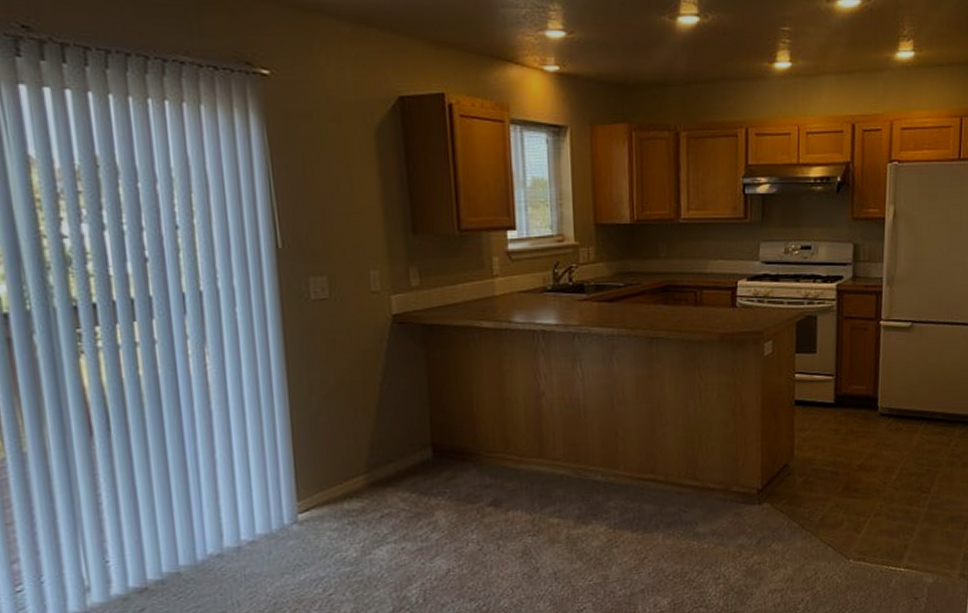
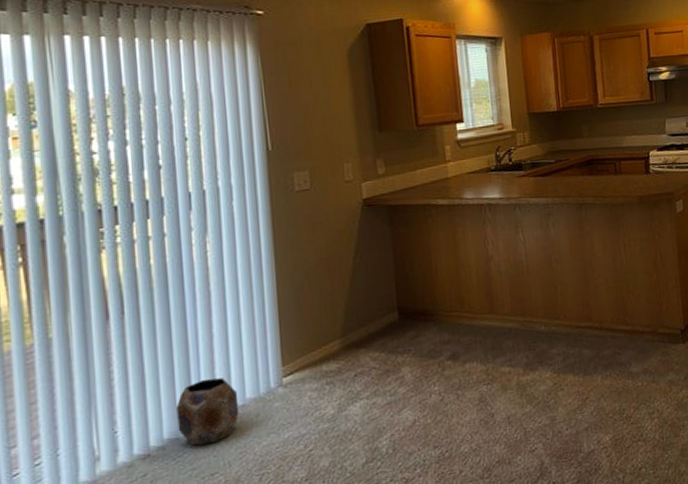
planter: none [174,509,249,582] -> present [175,377,240,446]

